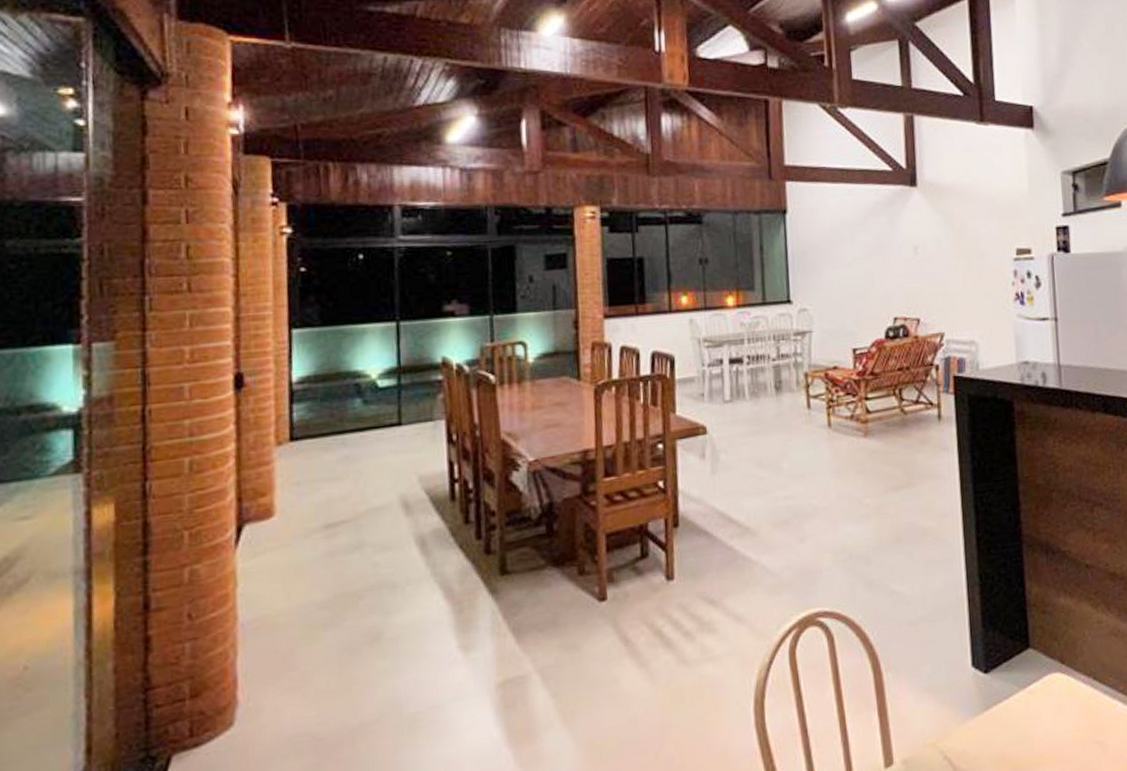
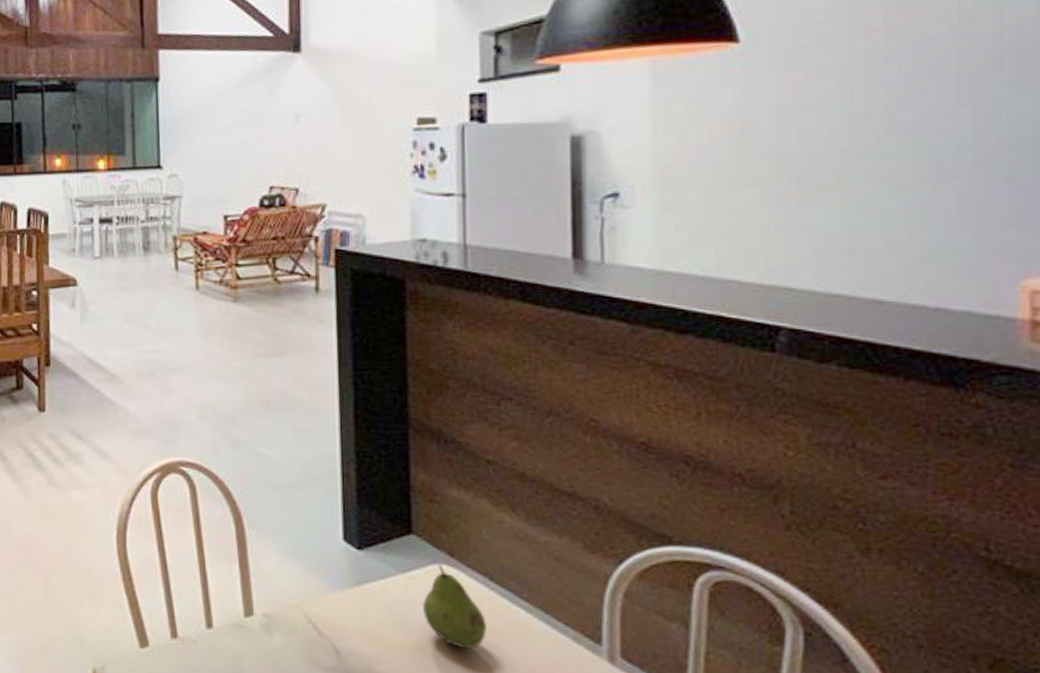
fruit: none [1041,672,1094,752] -> present [422,564,487,649]

